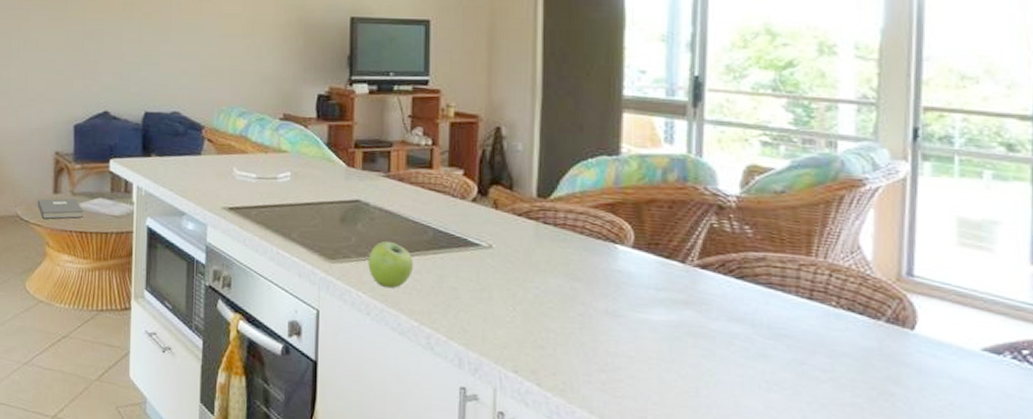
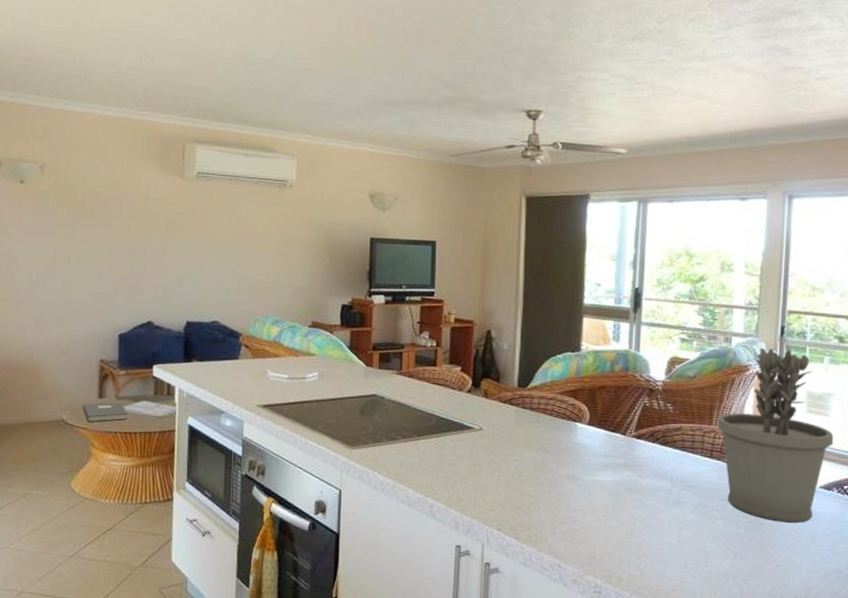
fruit: present [368,240,414,288] -> none [383,428,421,467]
flower pot: none [819,155,1003,397] -> present [717,347,834,523]

